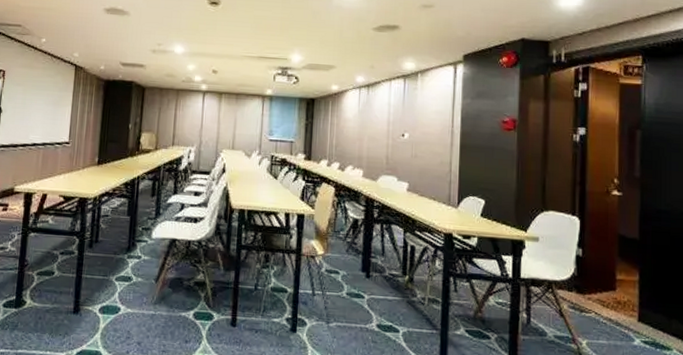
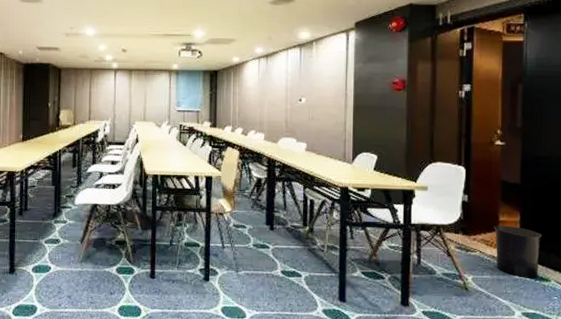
waste bin: none [611,284,663,346] -> present [494,225,542,278]

